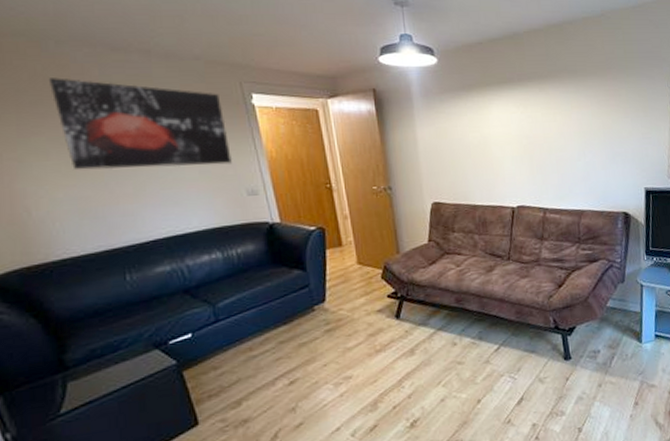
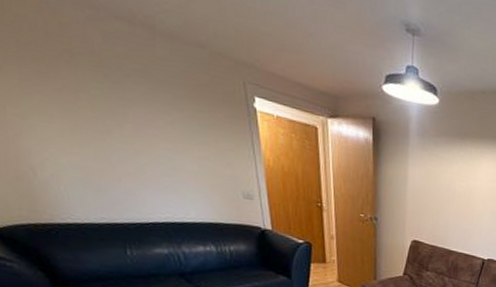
wall art: present [49,78,233,170] -> none [51,35,232,164]

